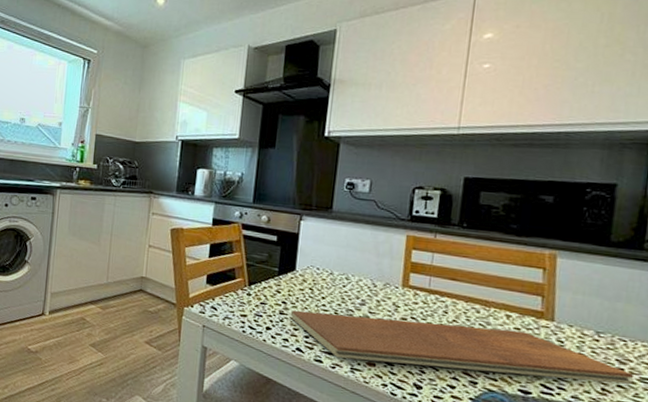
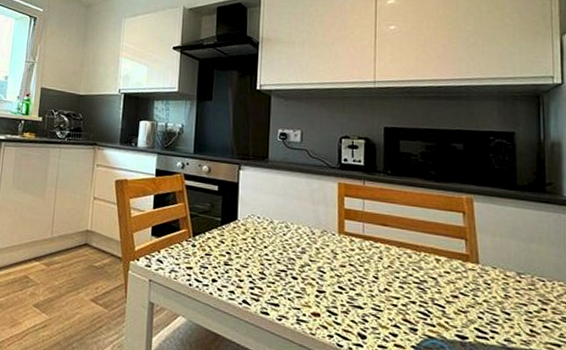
chopping board: present [290,310,635,385] -> none [235,260,557,325]

